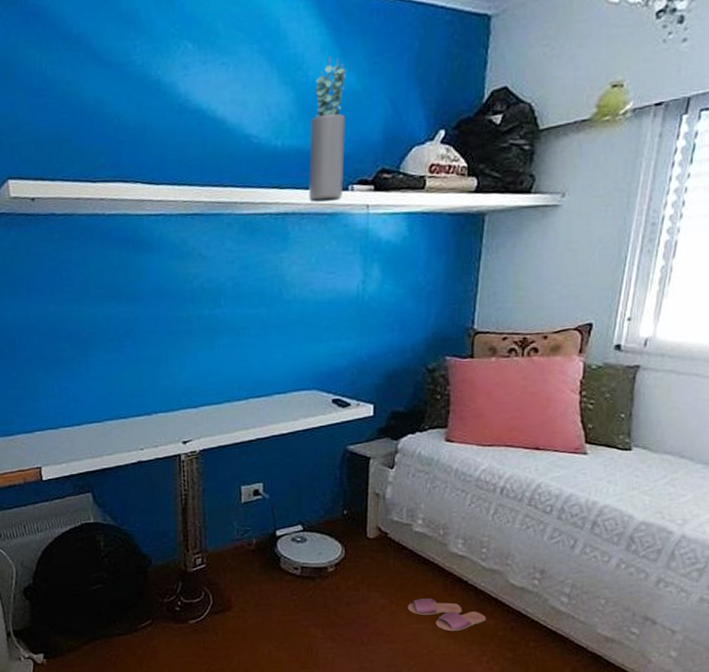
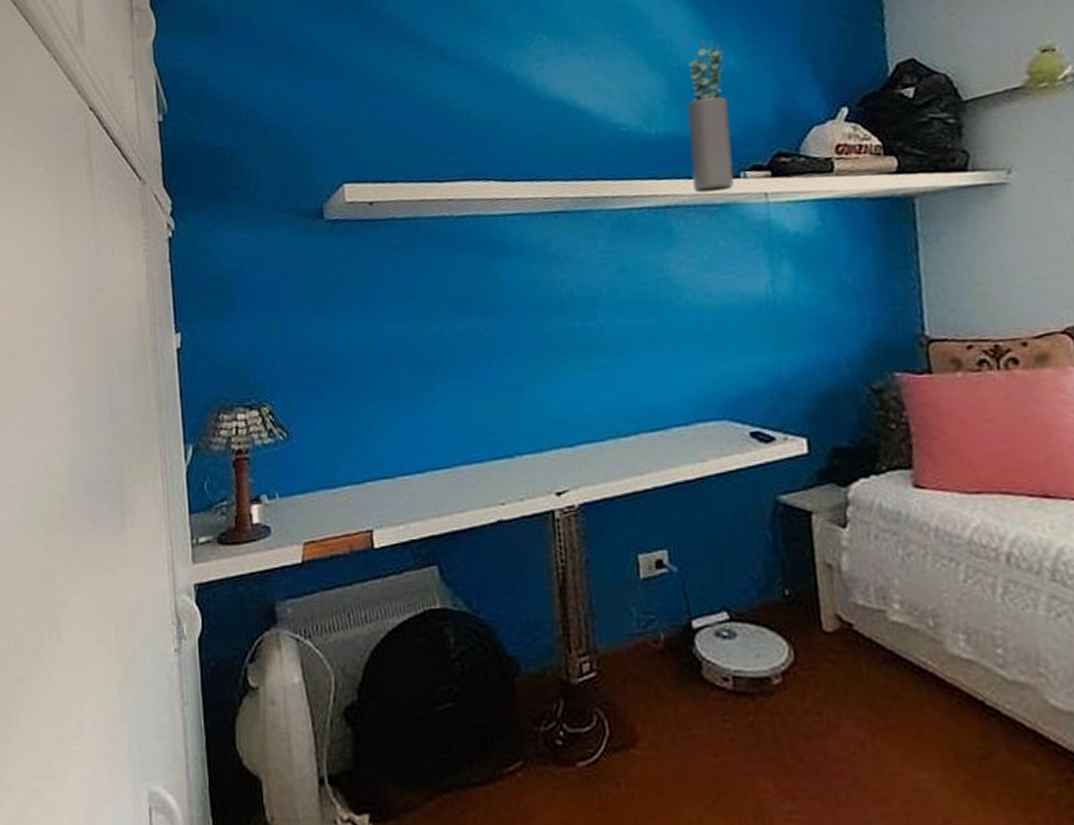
slippers: present [407,598,487,632] -> none [898,729,1026,787]

